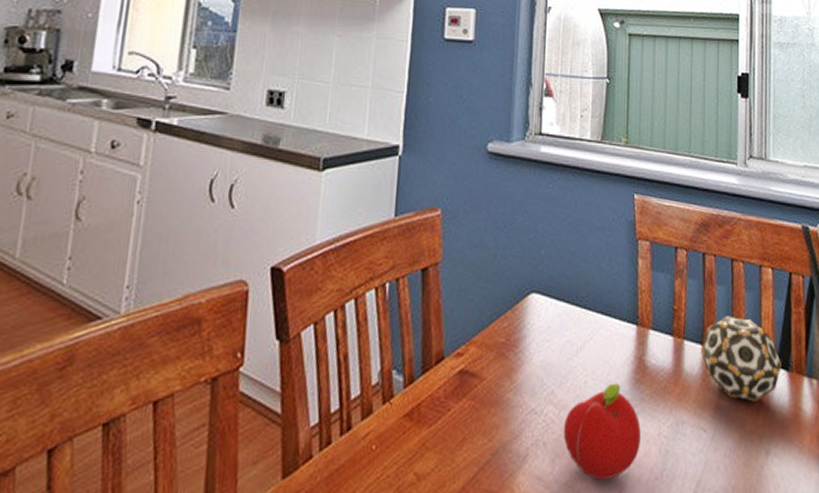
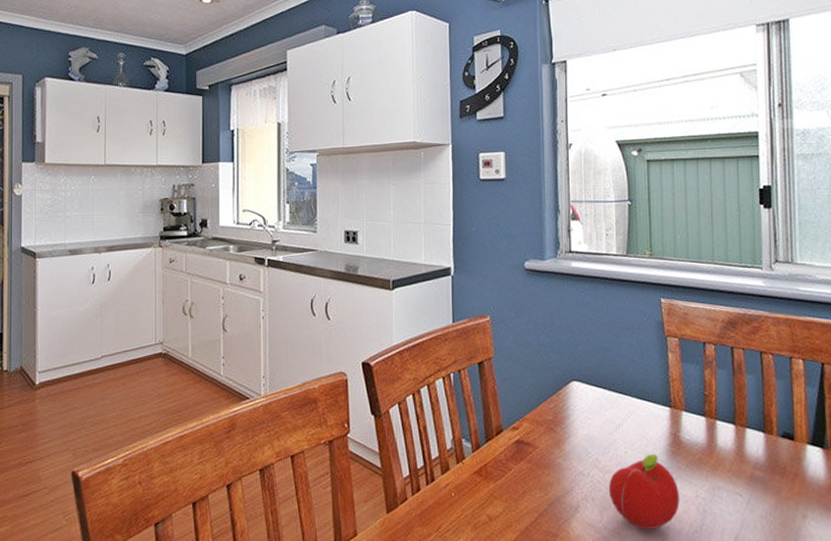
decorative ball: present [700,316,781,402] -> none [733,400,816,473]

